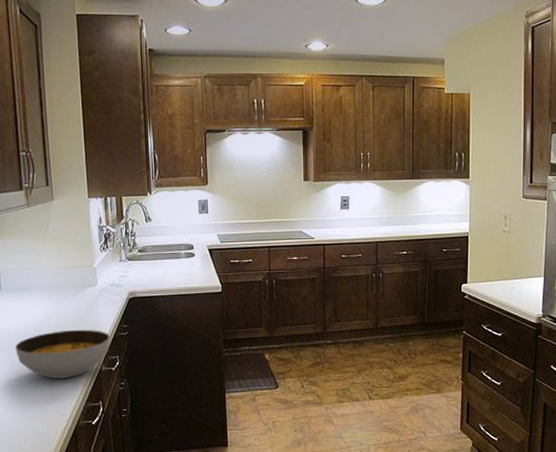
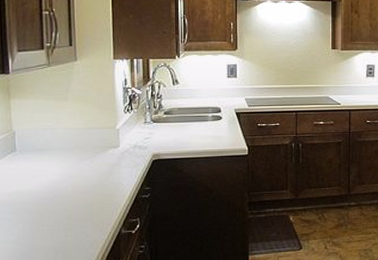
soup bowl: present [15,329,110,379] -> none [28,191,131,242]

